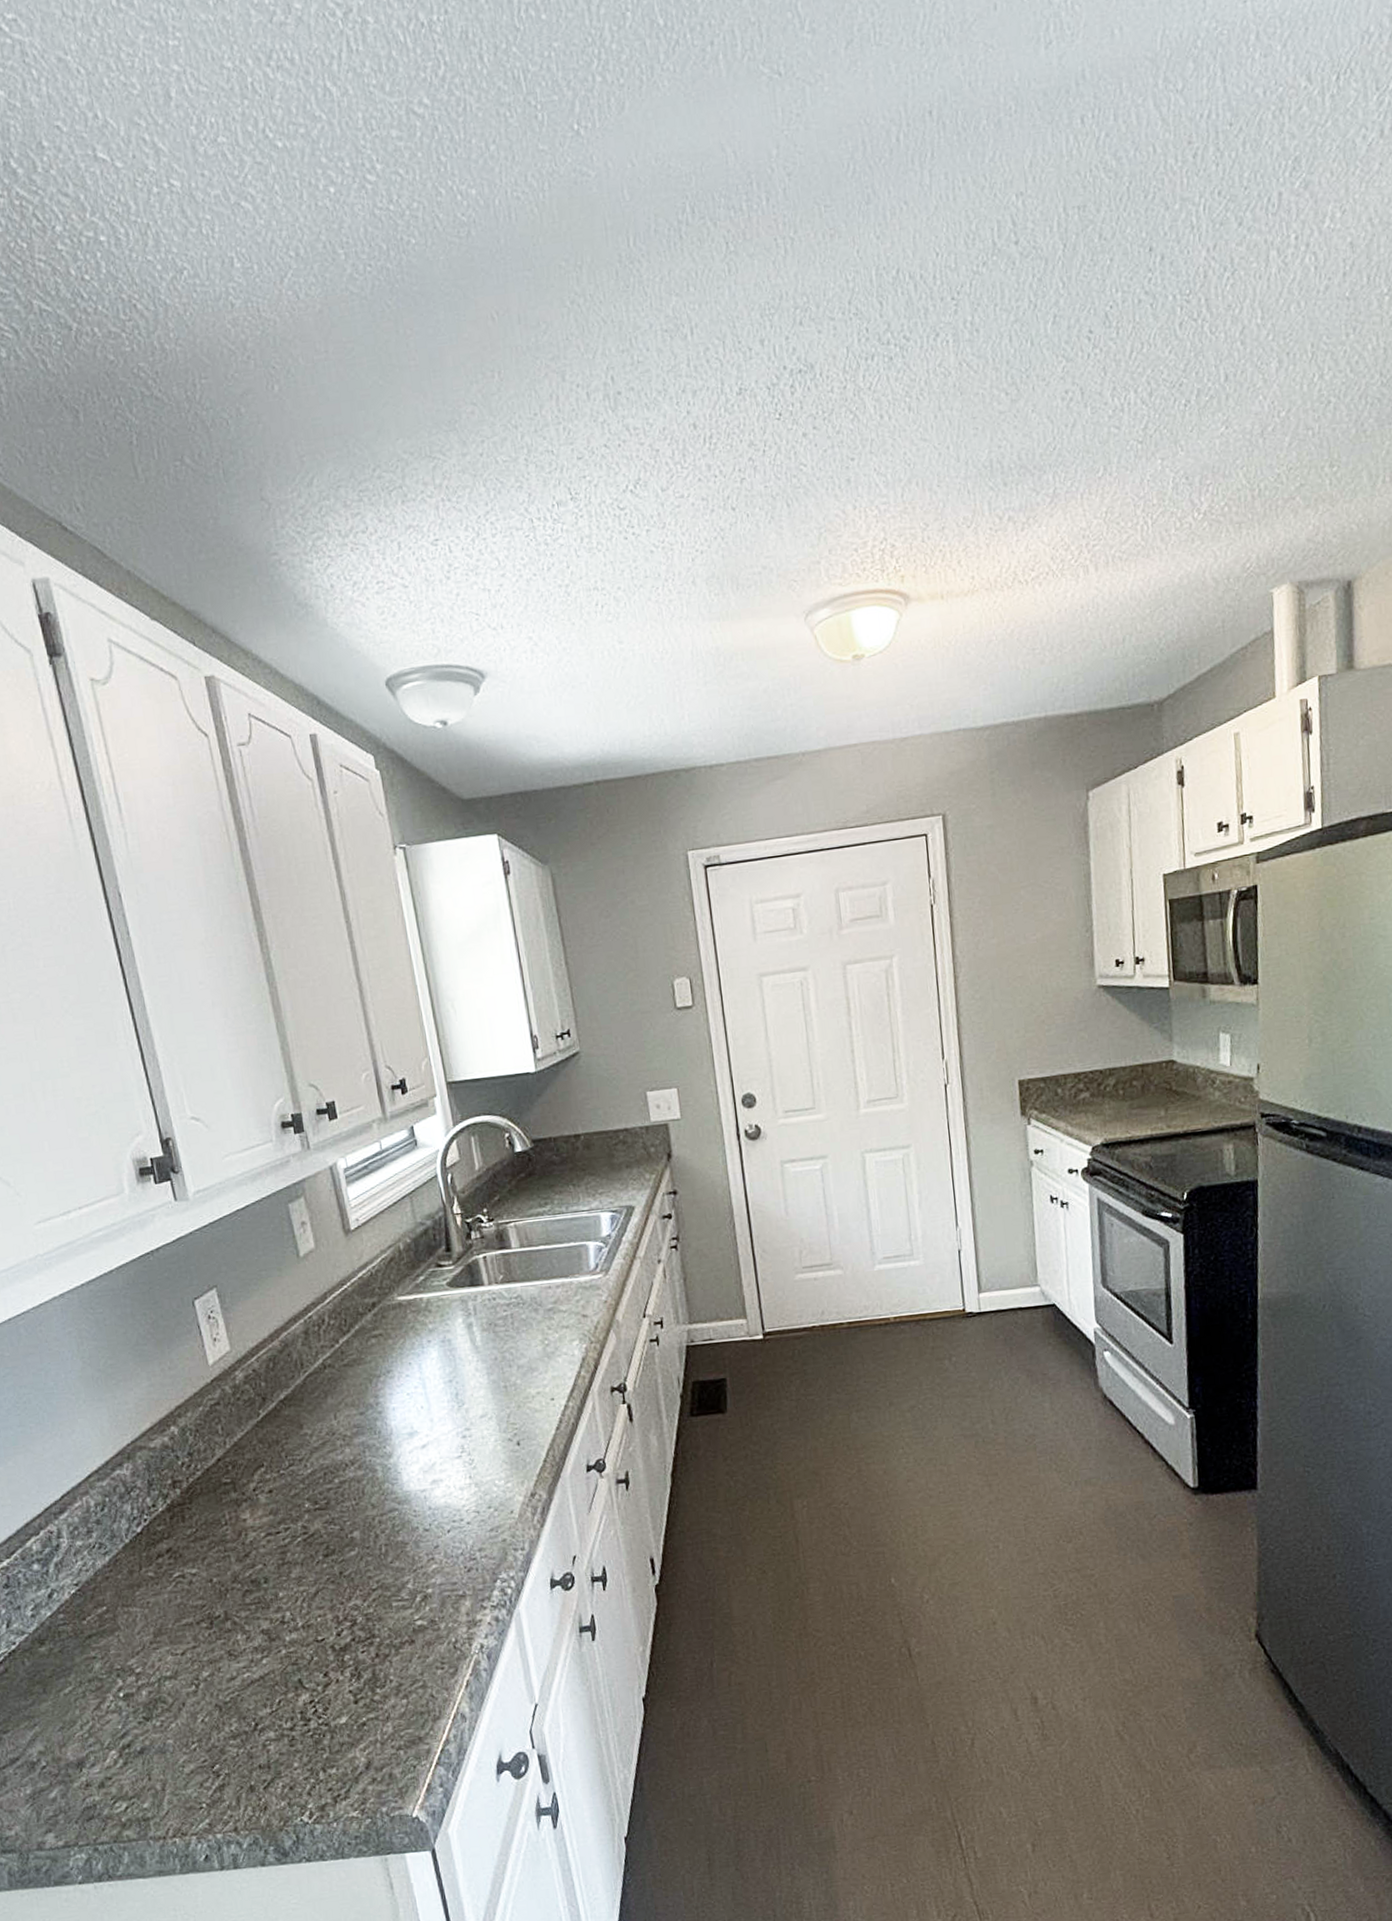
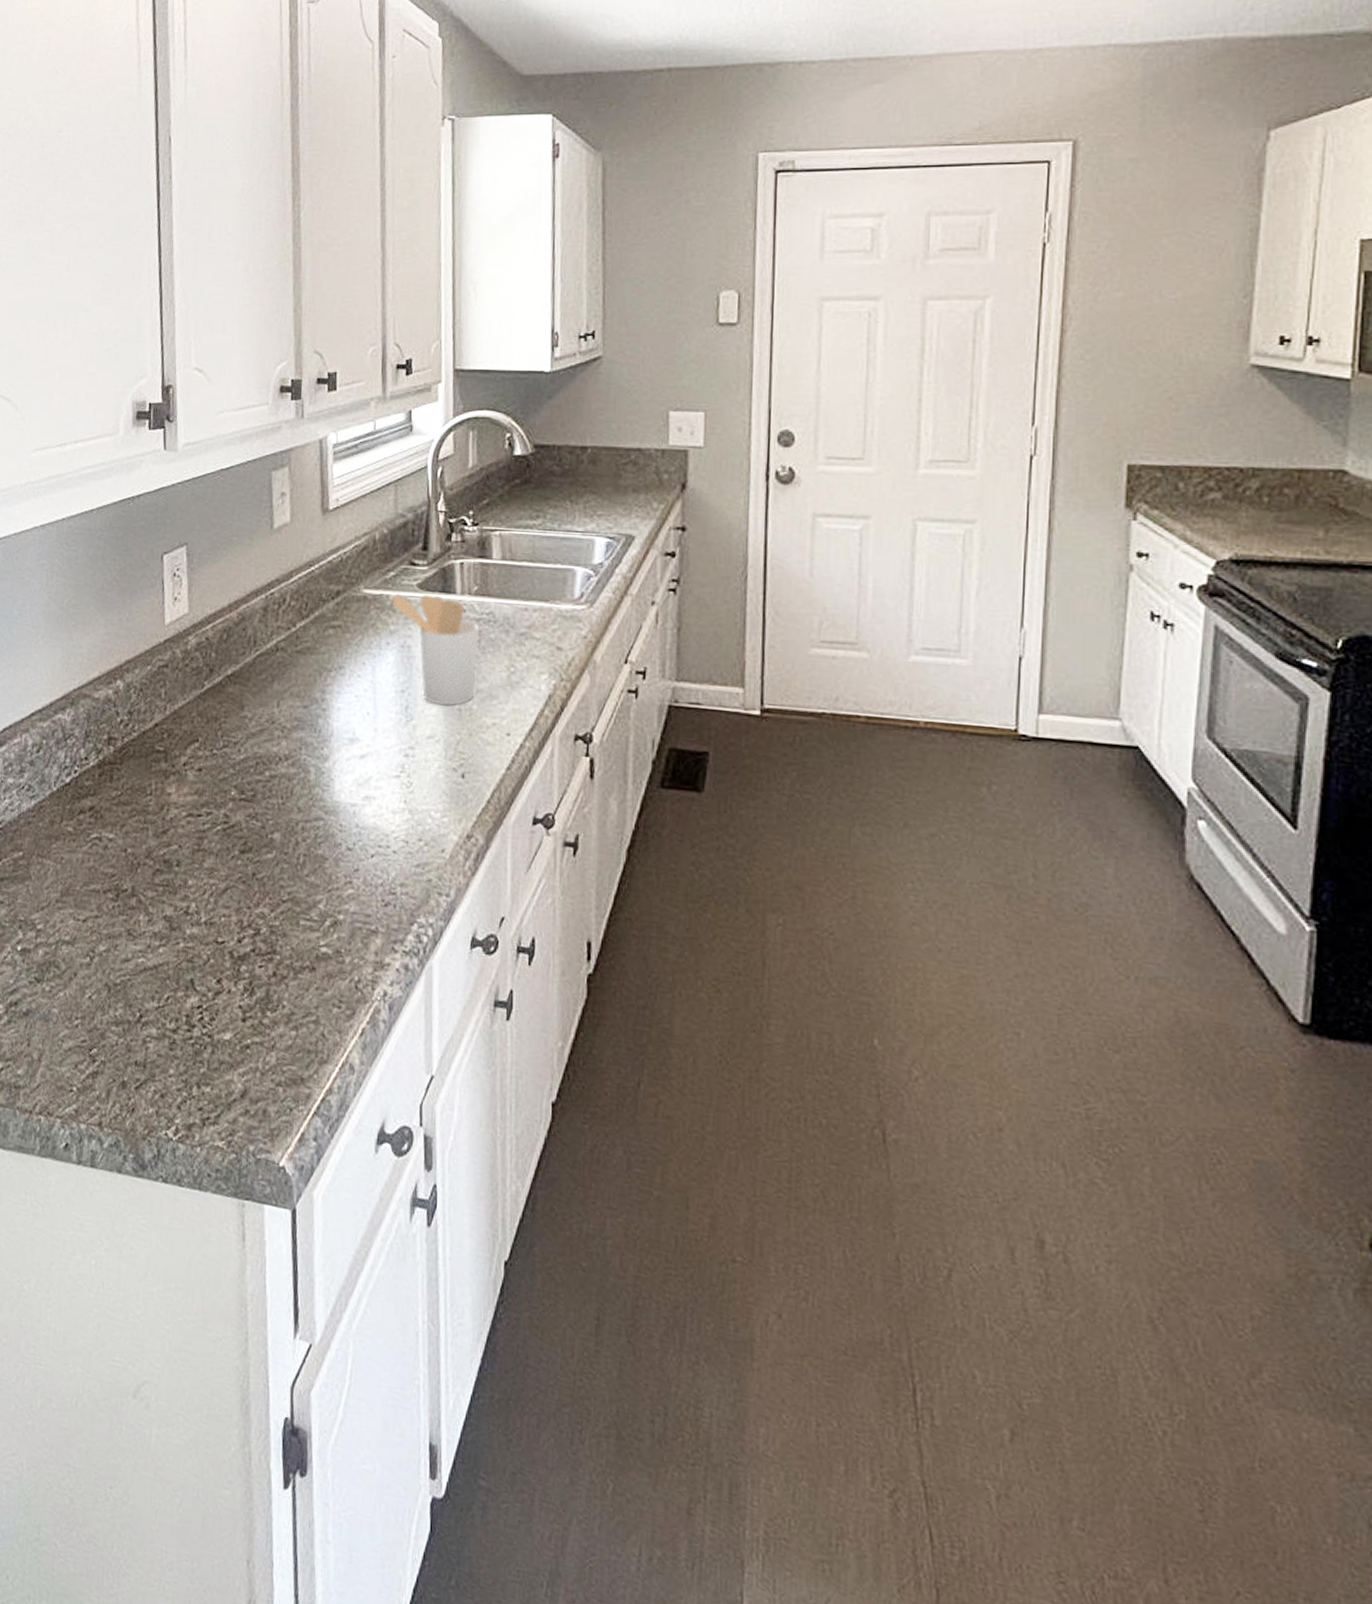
utensil holder: none [426,1289,517,1387] -> present [392,593,479,706]

